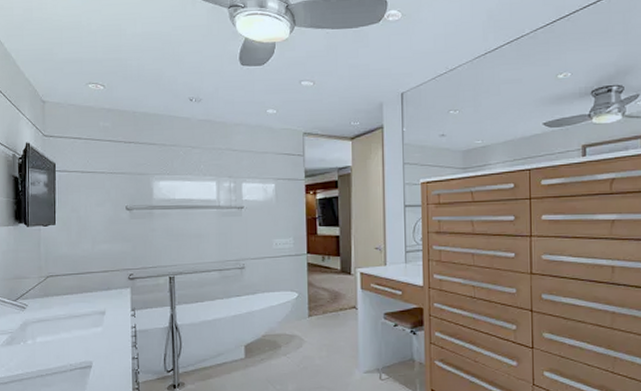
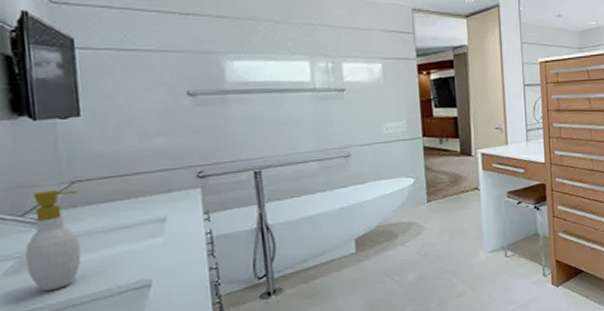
soap bottle: none [15,282,50,362] -> present [25,189,82,292]

